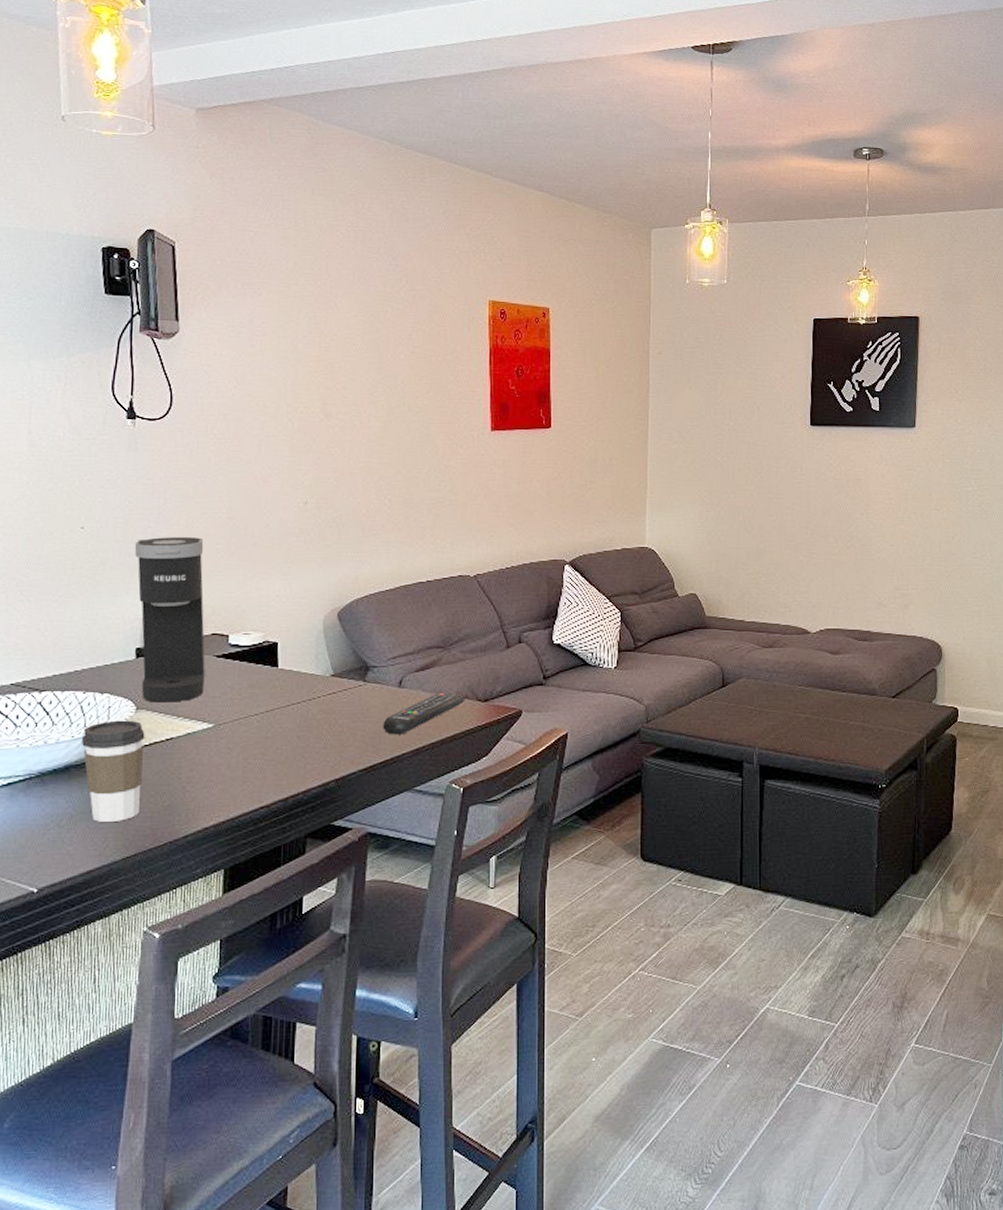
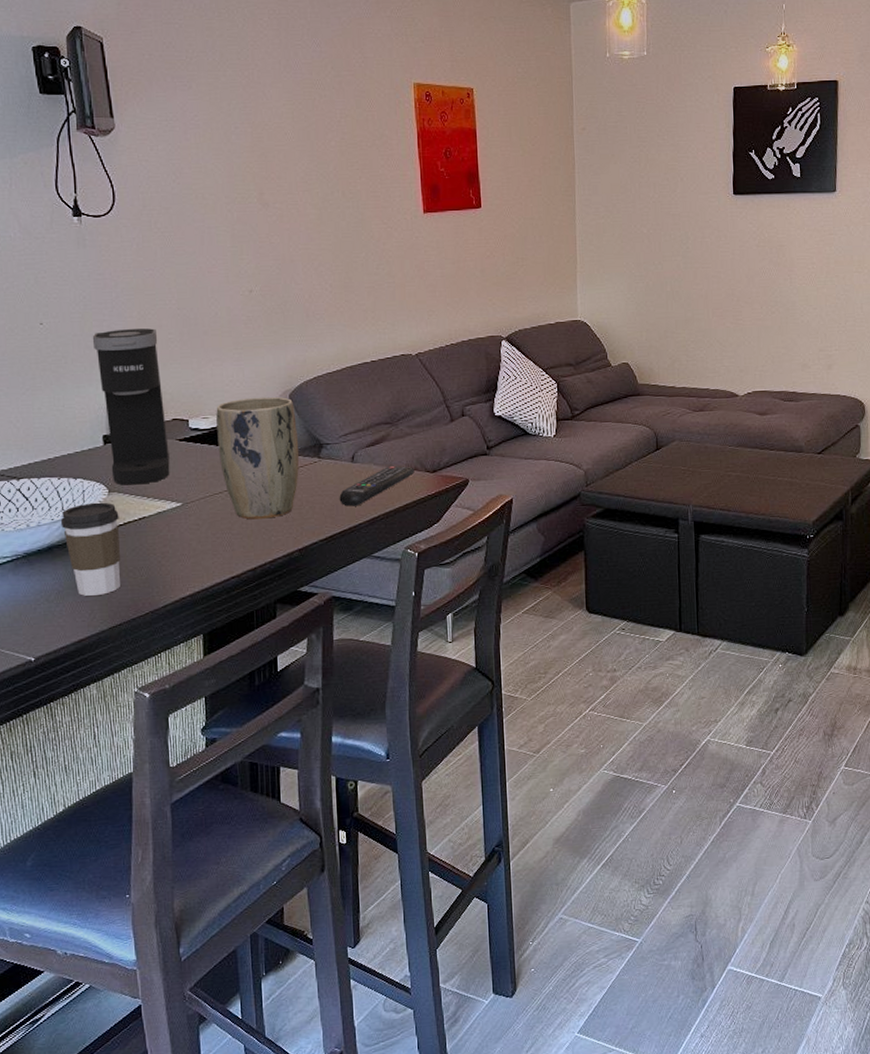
plant pot: none [257,614,344,745] -> present [216,396,299,520]

